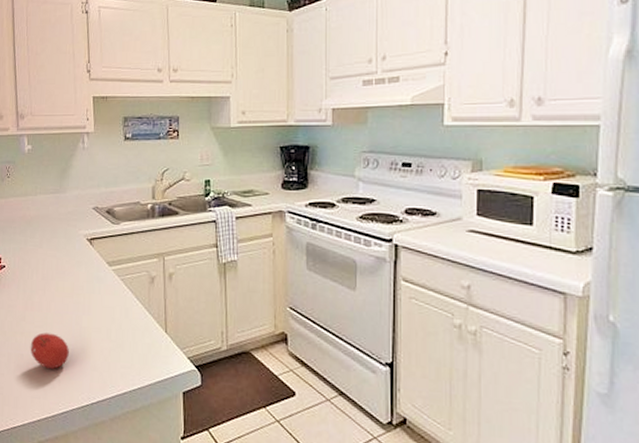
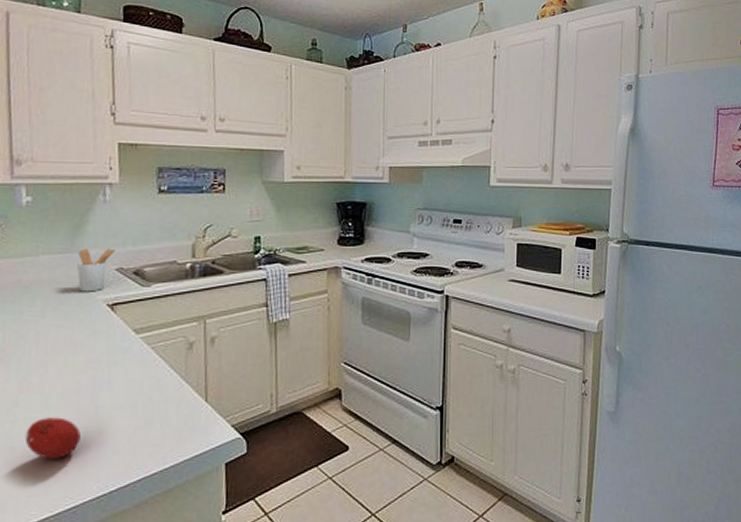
utensil holder: none [64,189,92,227] -> present [77,248,116,292]

